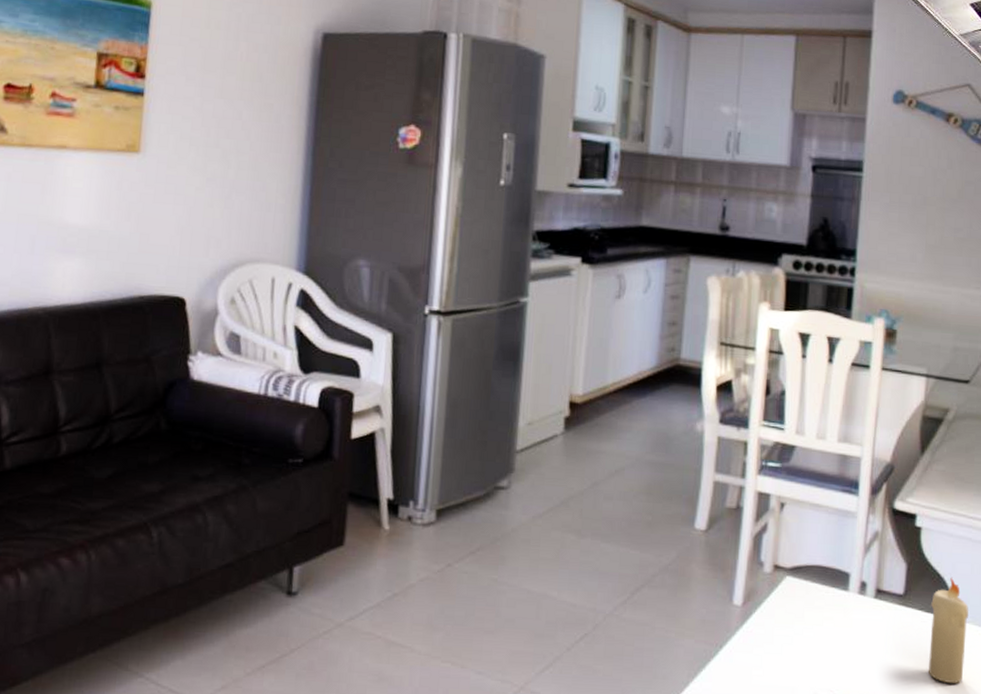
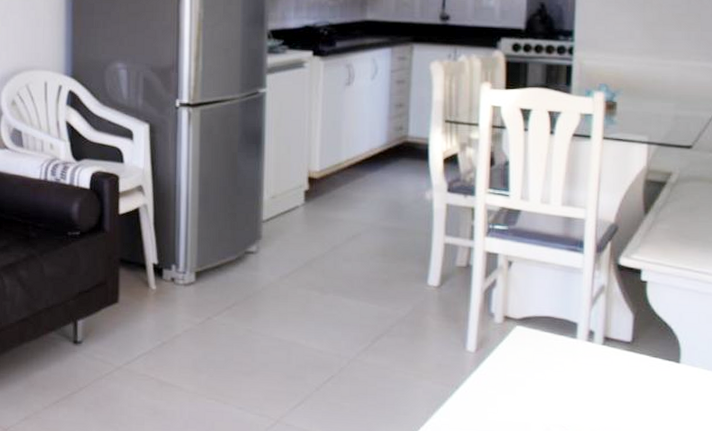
candle: present [929,577,968,683] -> none [658,325,697,421]

